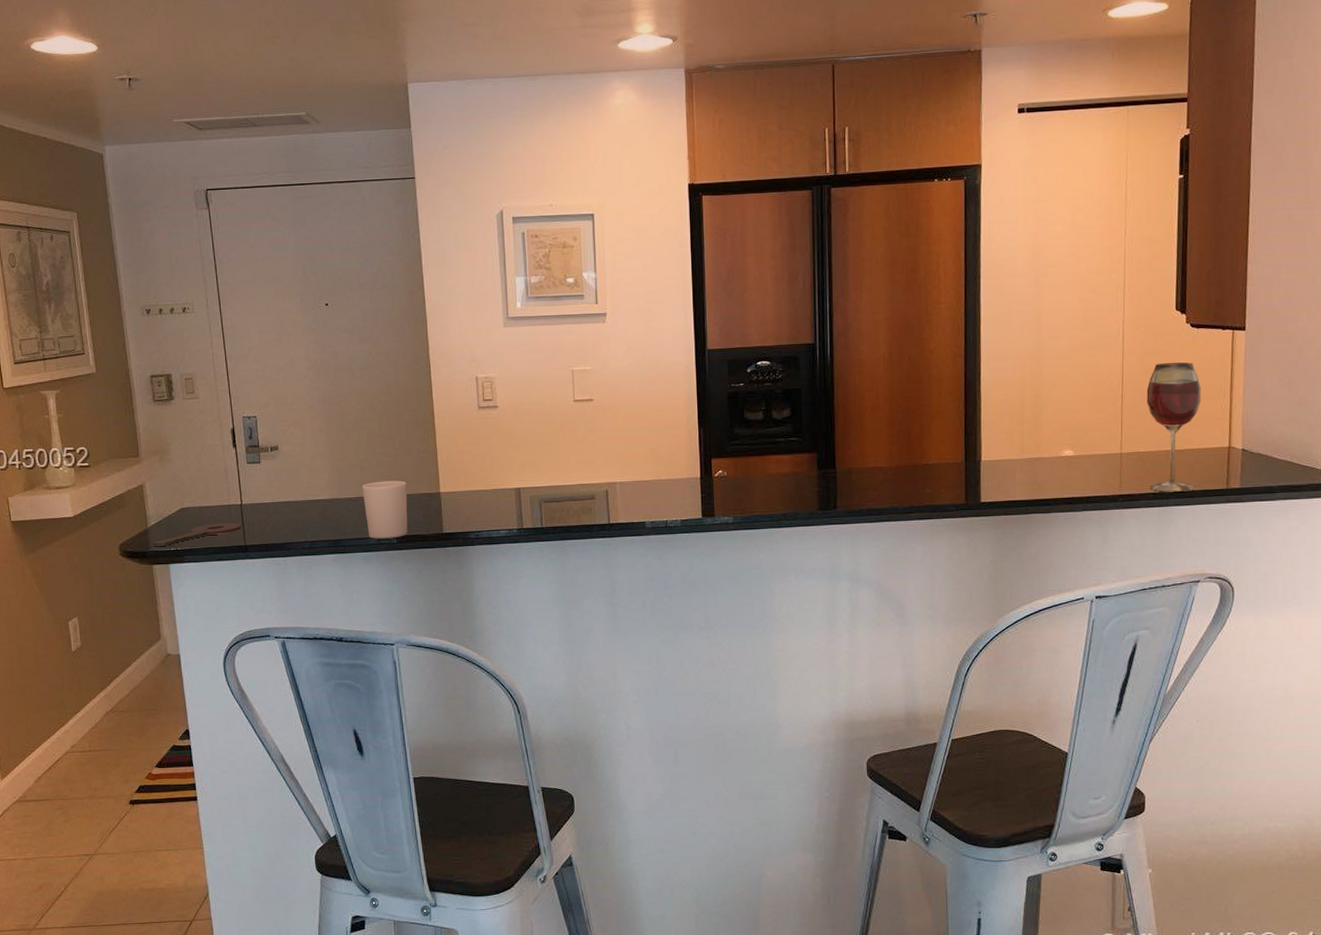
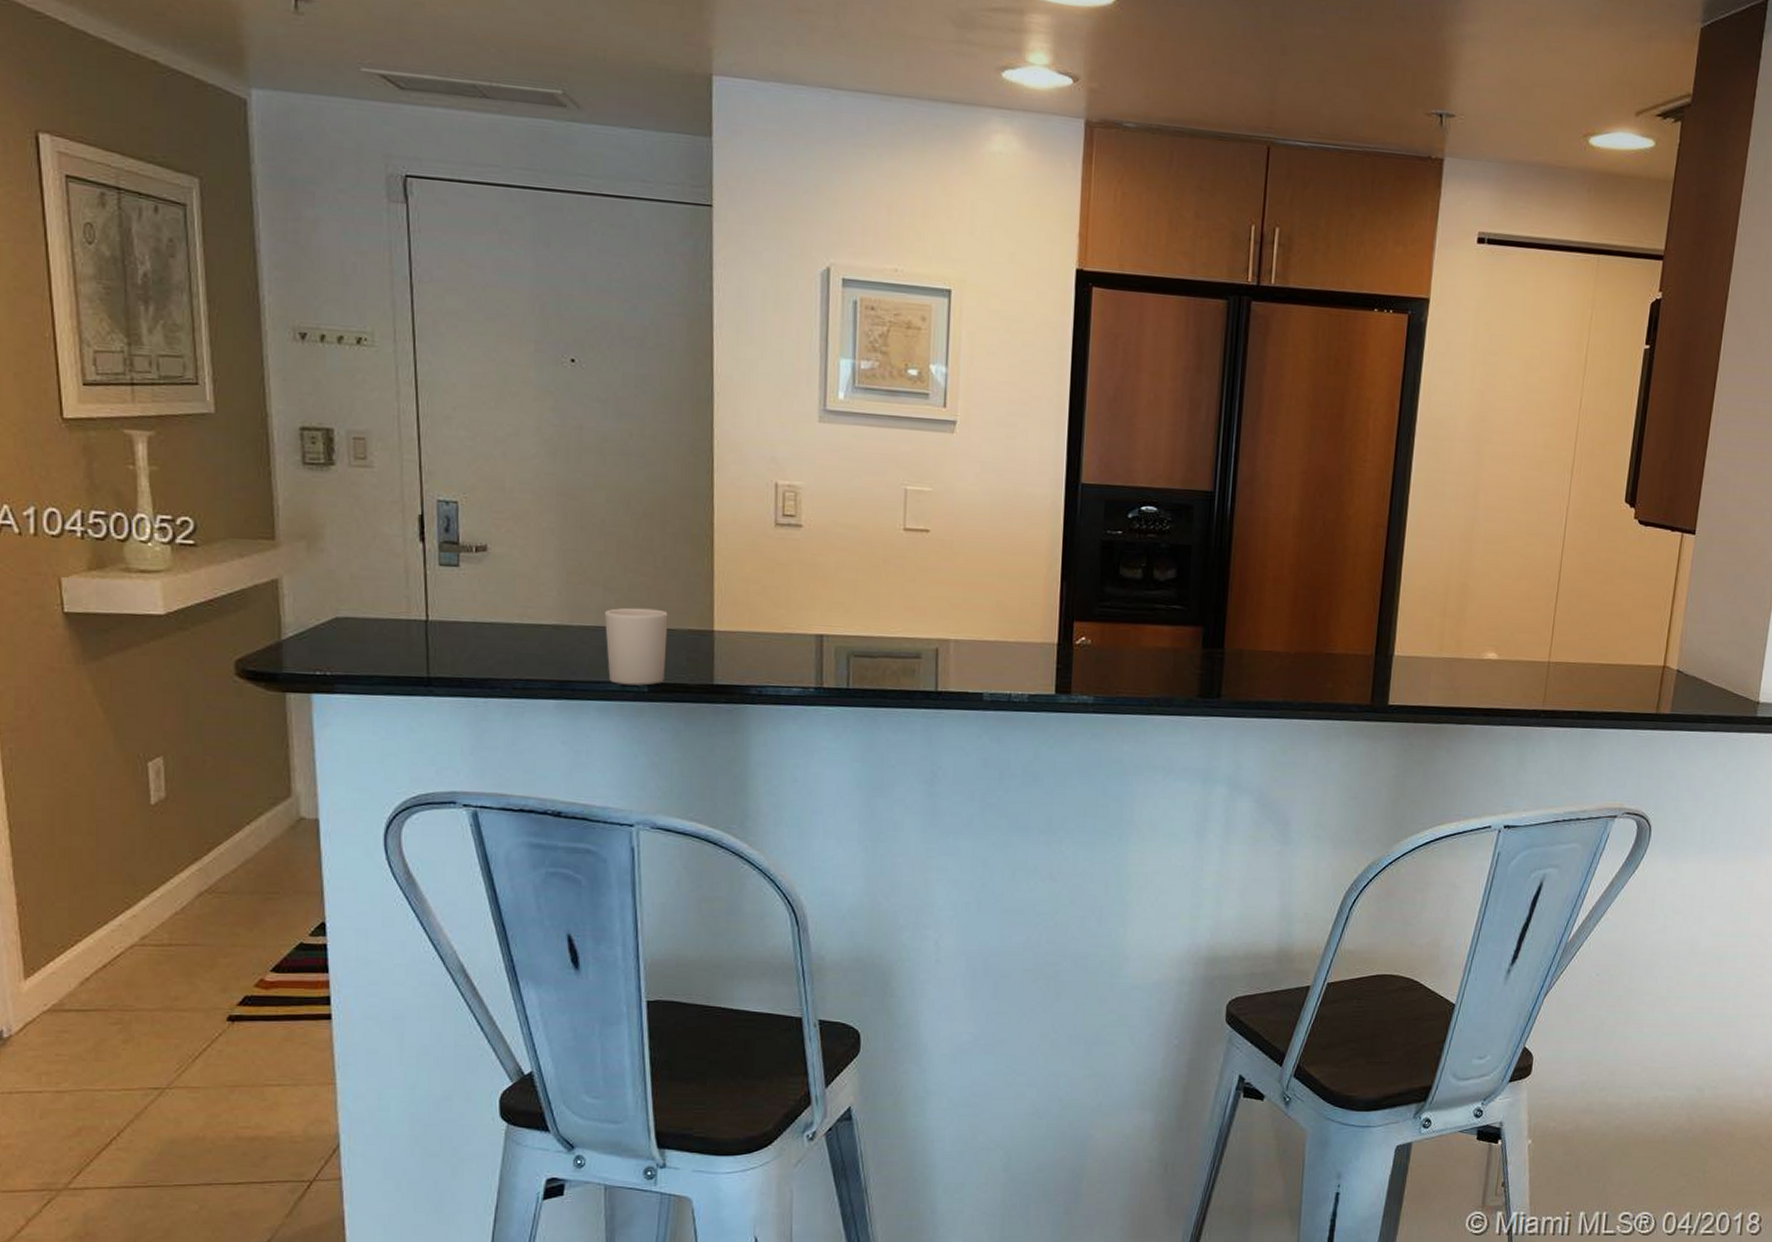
key: present [152,523,242,546] -> none [287,643,425,668]
wineglass: present [1146,362,1201,492] -> none [1575,562,1642,713]

